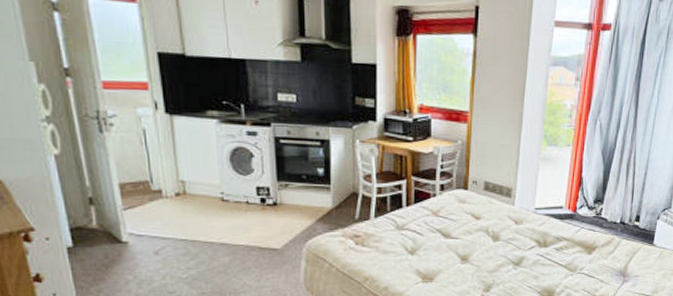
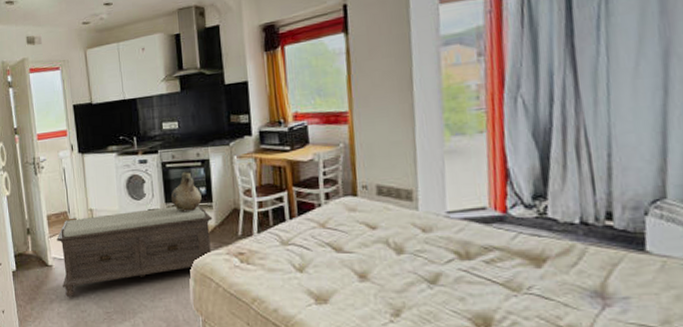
bench: none [134,185,329,277] -> present [57,205,213,297]
ceramic jug: none [283,150,319,191] -> present [170,172,202,211]

